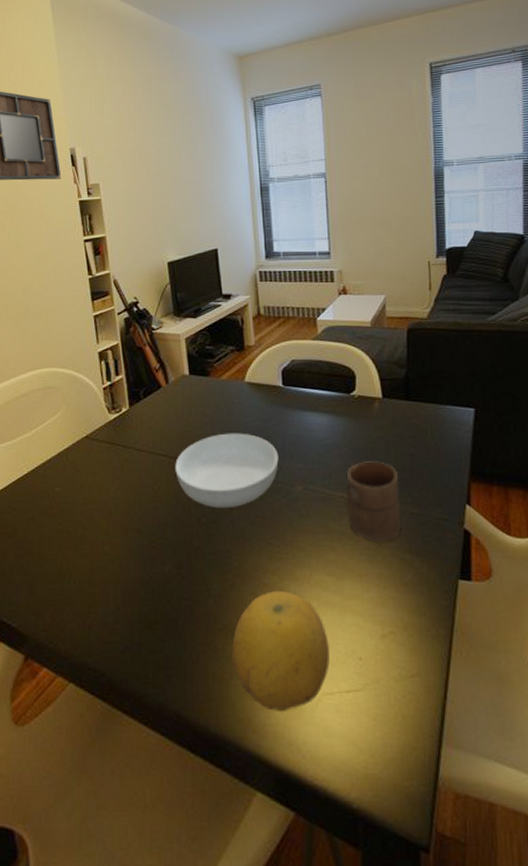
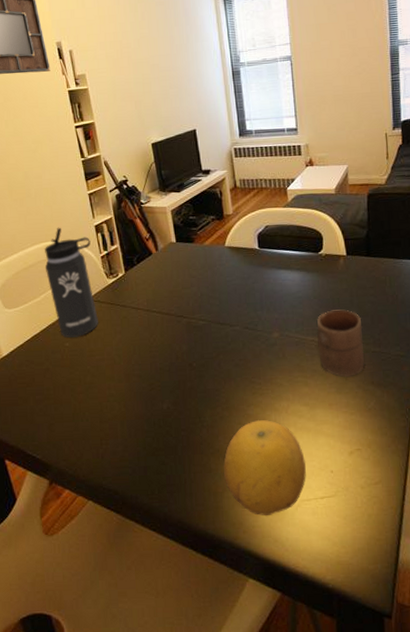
thermos bottle: none [39,352,95,481] -> present [45,227,98,338]
serving bowl: present [175,433,279,509] -> none [168,290,258,355]

